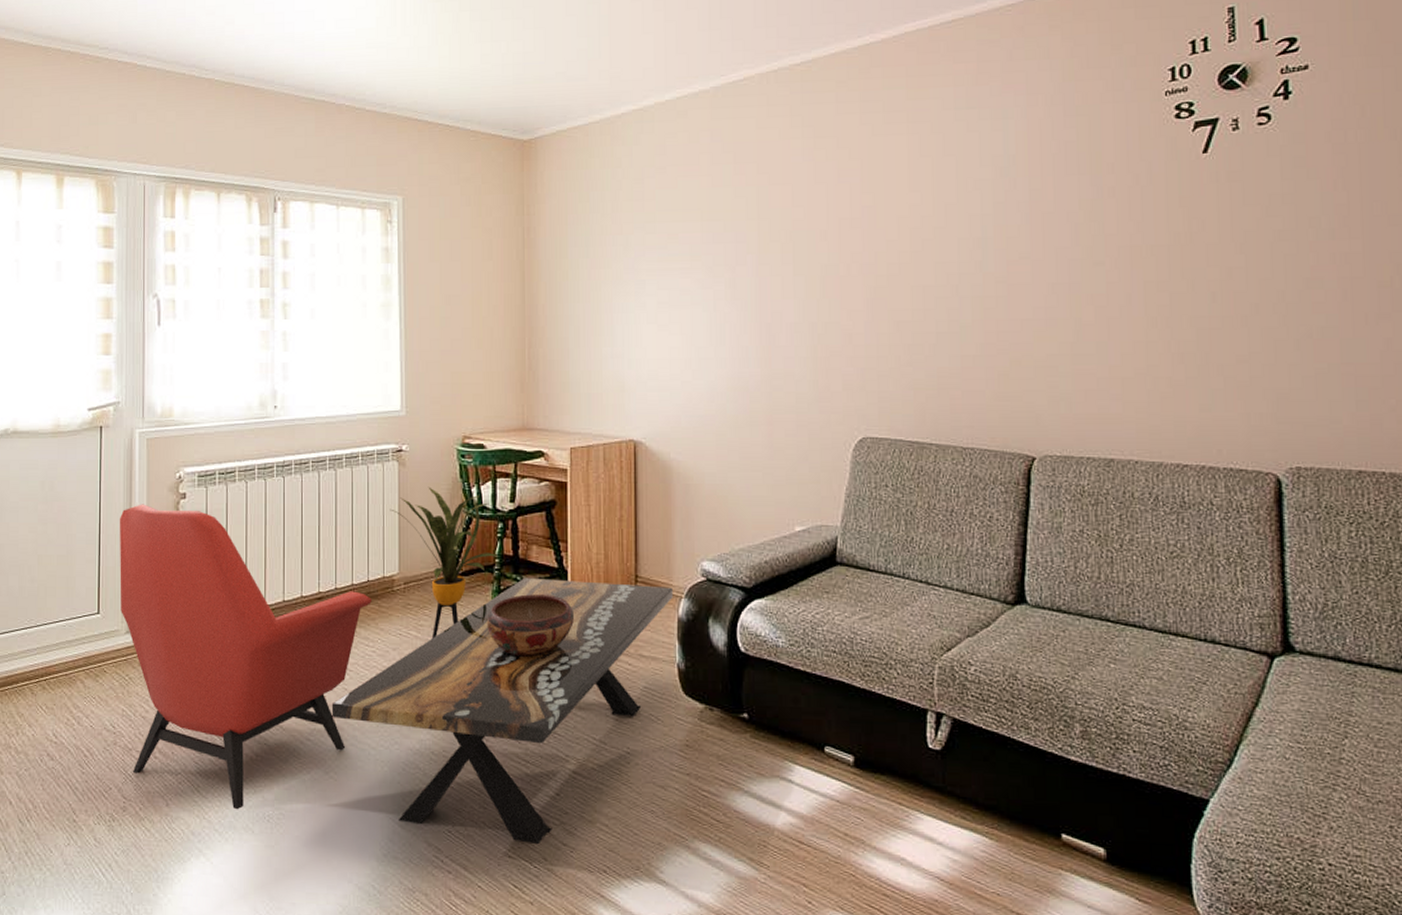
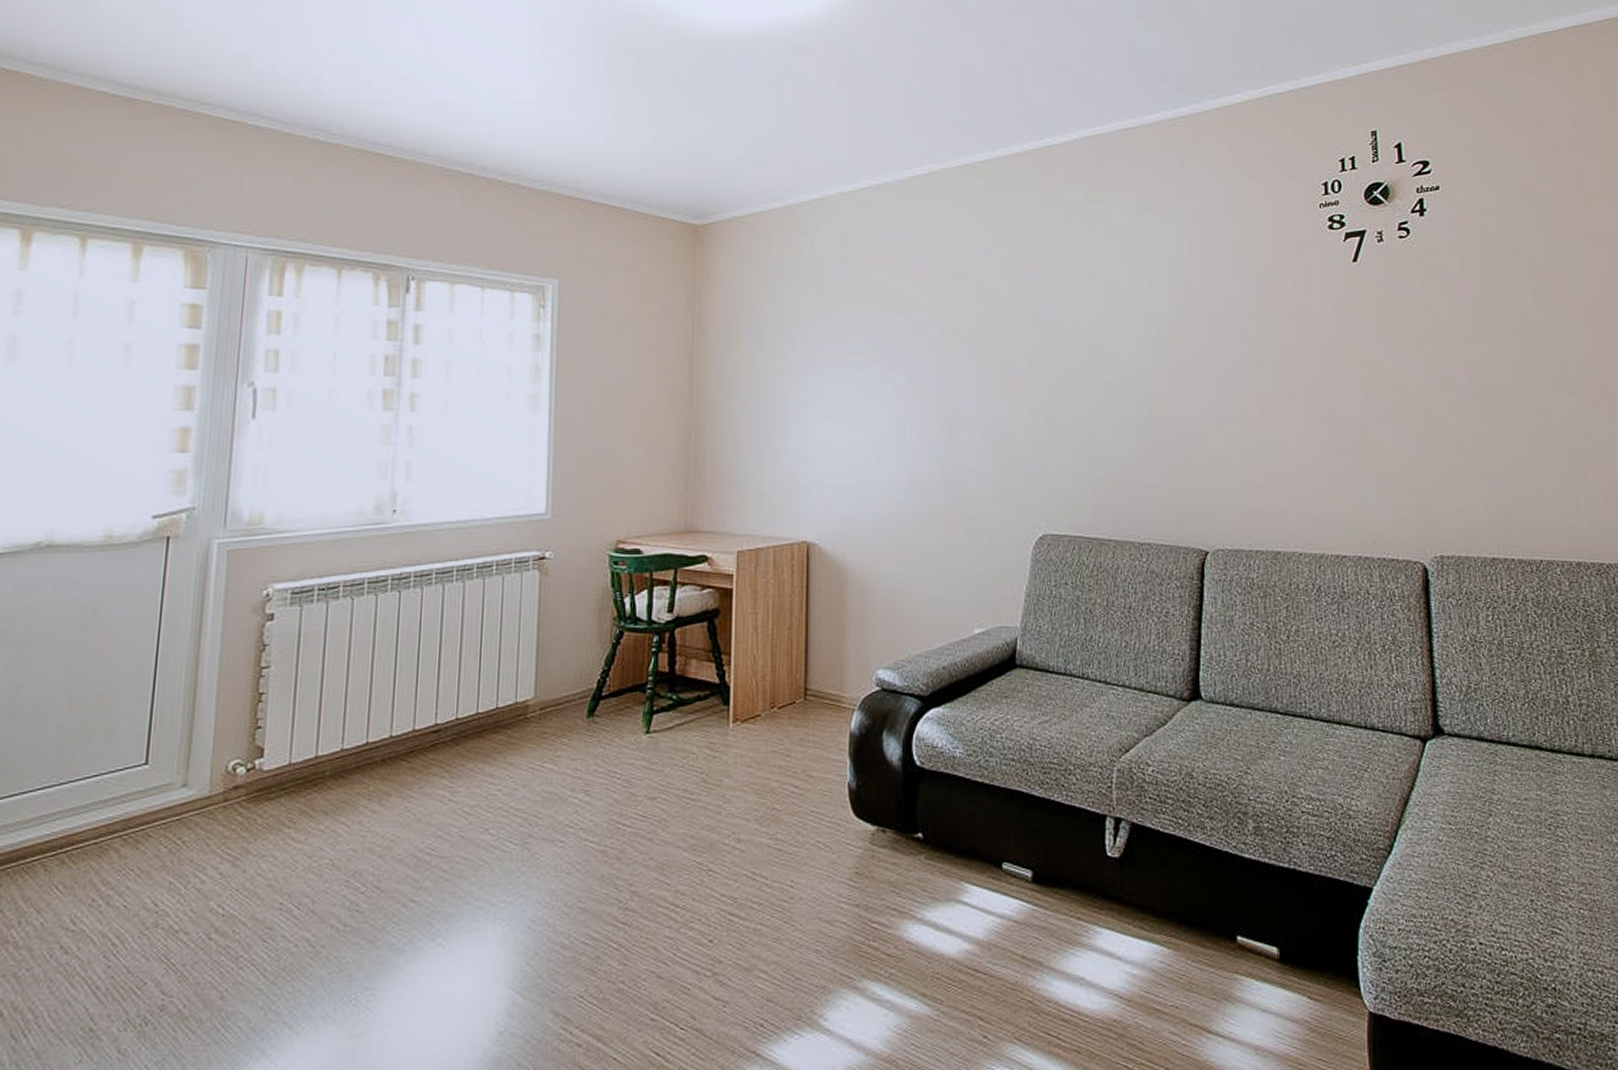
armchair: present [120,504,372,810] -> none [177,628,500,995]
coffee table: present [331,577,673,845] -> none [443,695,845,1002]
house plant: present [390,487,498,639] -> none [527,598,651,771]
decorative bowl: present [486,594,575,657] -> none [635,714,737,786]

